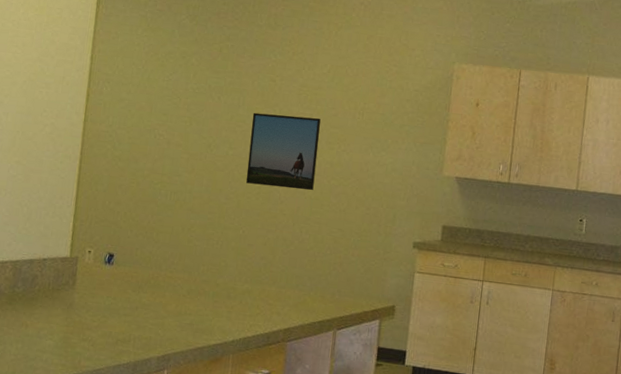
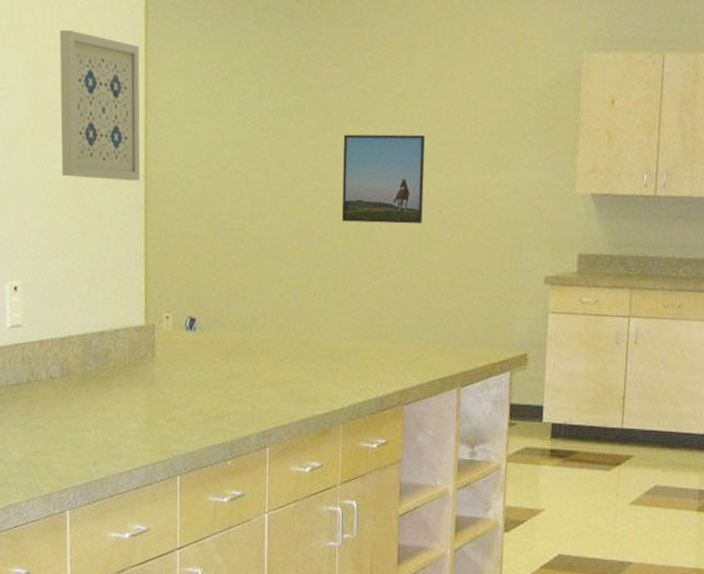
wall art: none [12,9,89,137] -> present [59,29,141,181]

